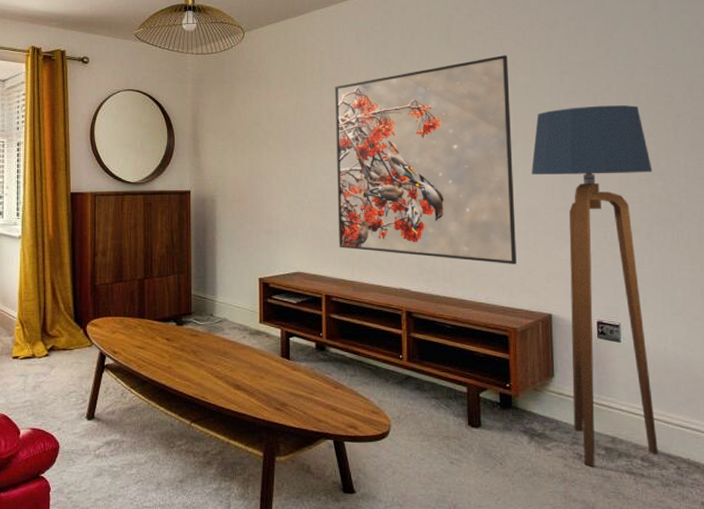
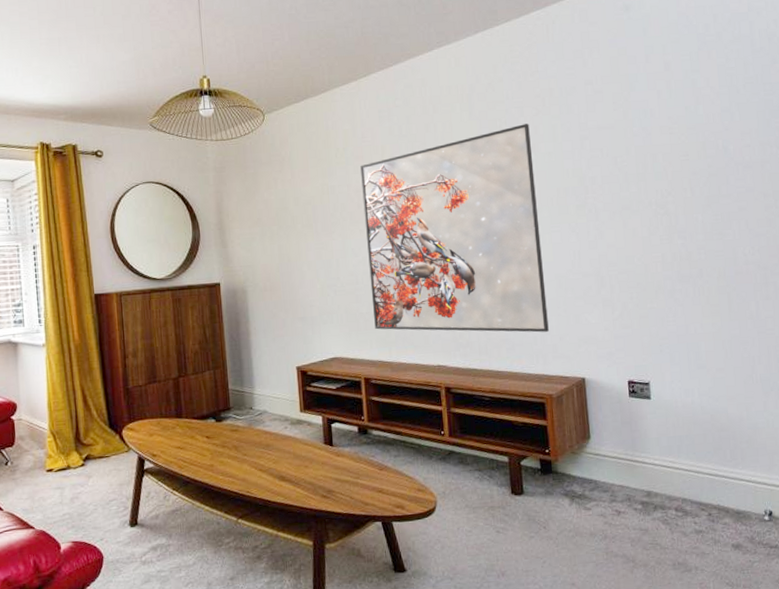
floor lamp: present [532,105,658,468] -> none [558,166,691,523]

